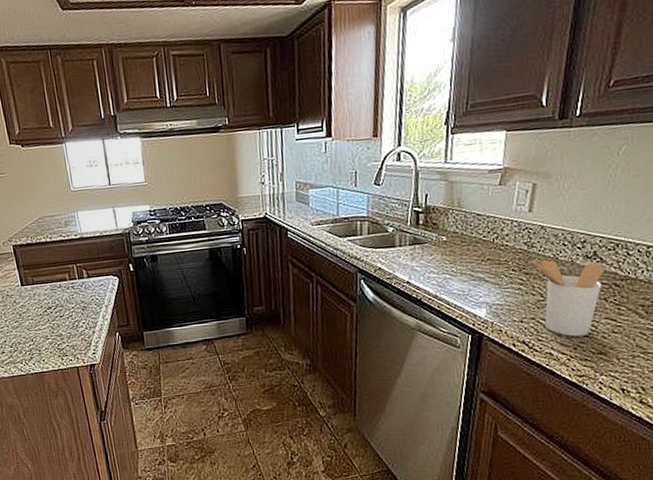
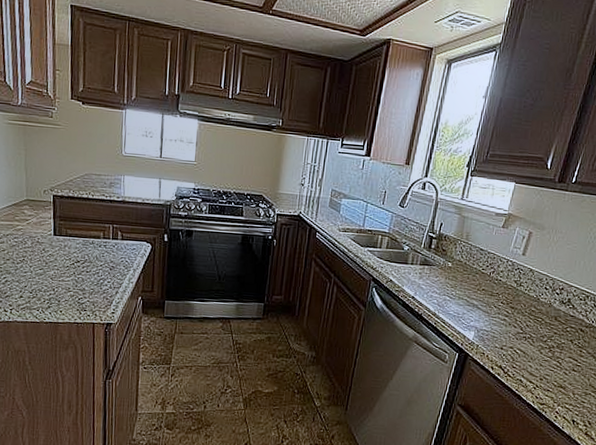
utensil holder: present [531,259,605,337] -> none [517,297,575,370]

